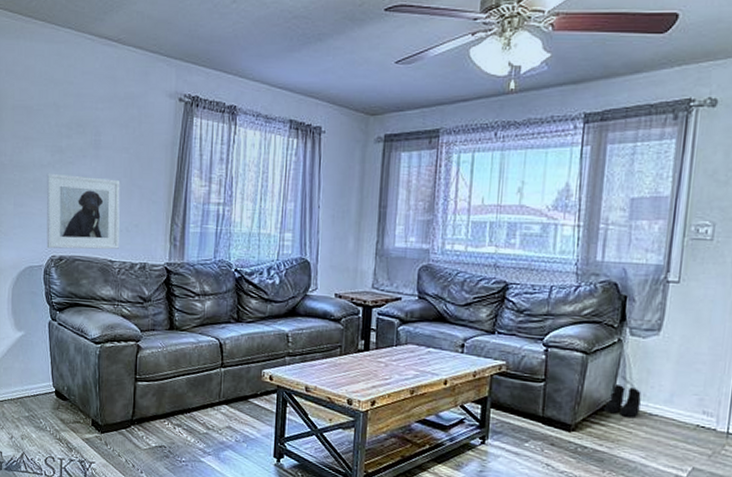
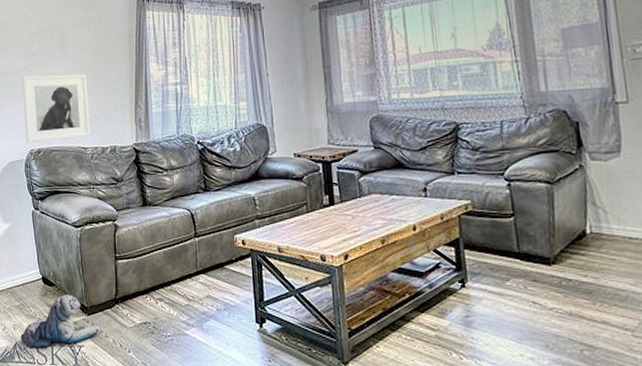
plush toy: none [29,410,113,461] -> present [21,294,100,349]
boots: present [603,383,641,417] -> none [579,210,618,243]

